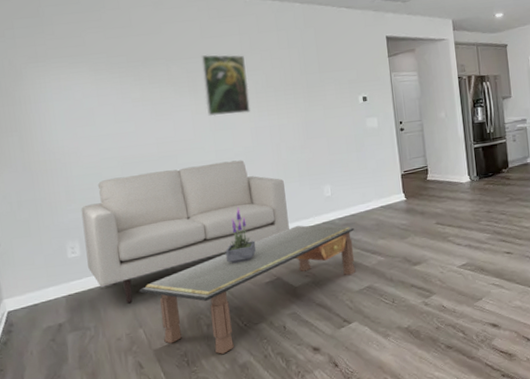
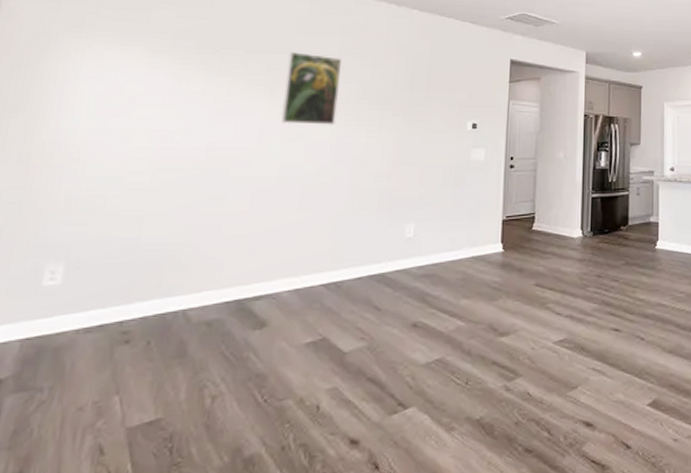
sofa: present [81,160,289,304] -> none [66,181,358,358]
coffee table: present [139,225,356,354] -> none [129,271,435,441]
potted plant: present [226,207,257,264] -> none [261,239,305,314]

